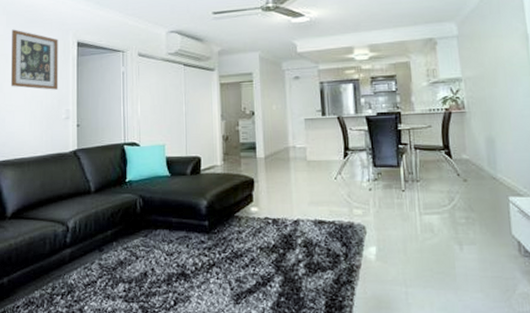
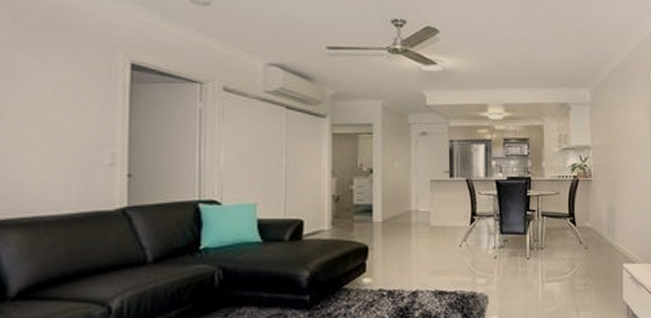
wall art: present [10,29,59,90] -> none [17,34,101,126]

